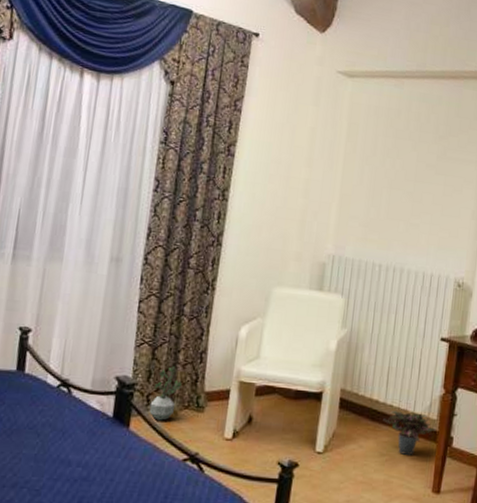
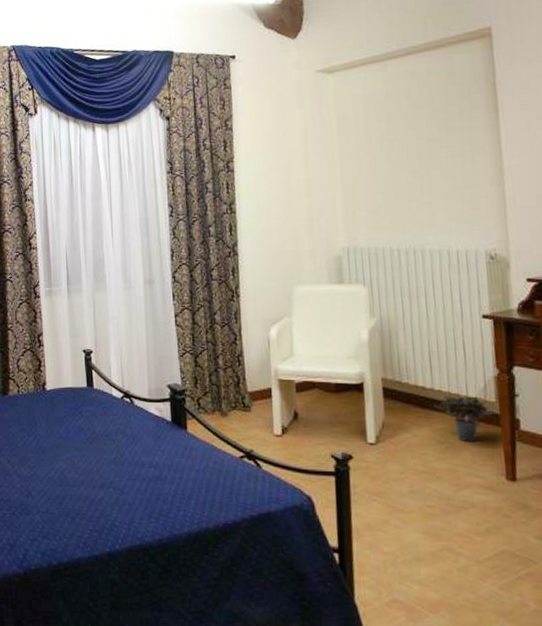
potted plant: present [149,366,182,421] -> none [201,371,227,422]

